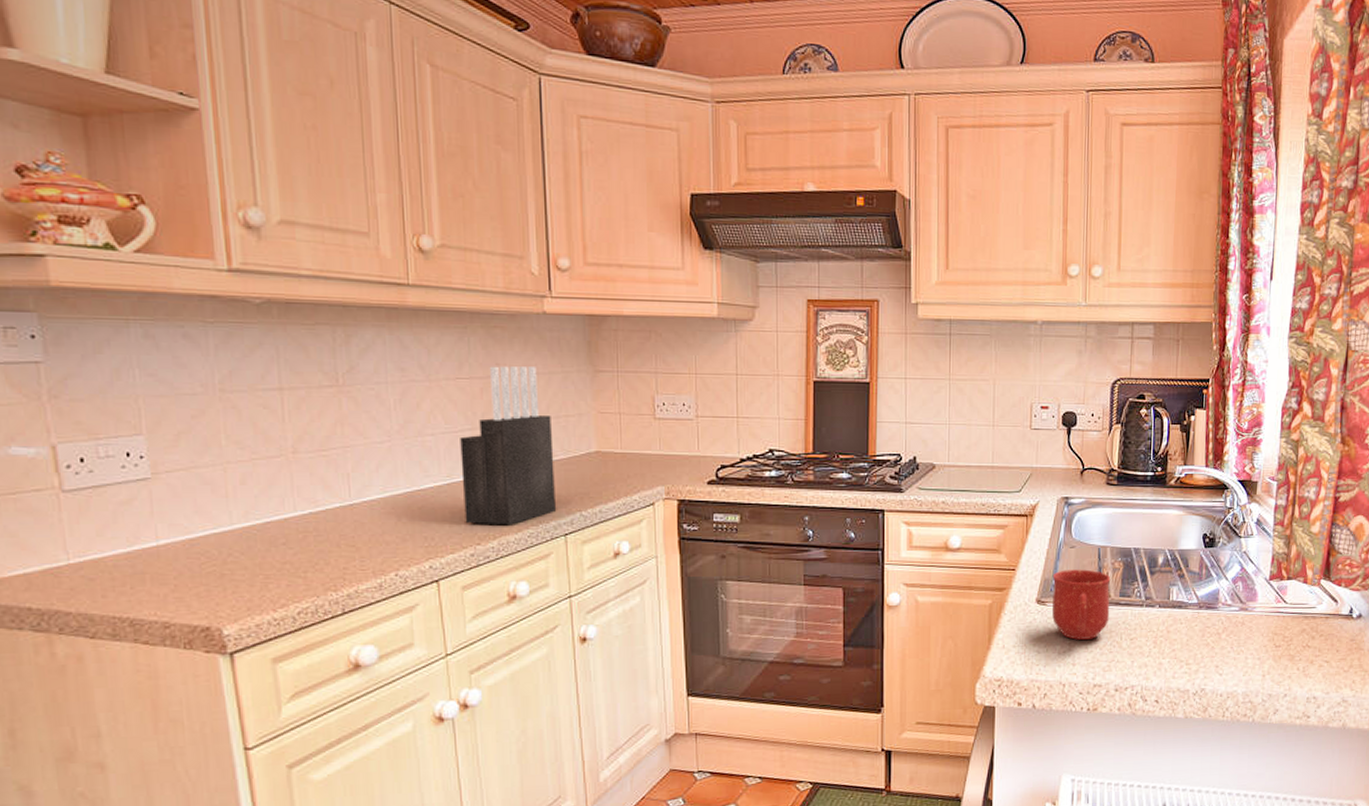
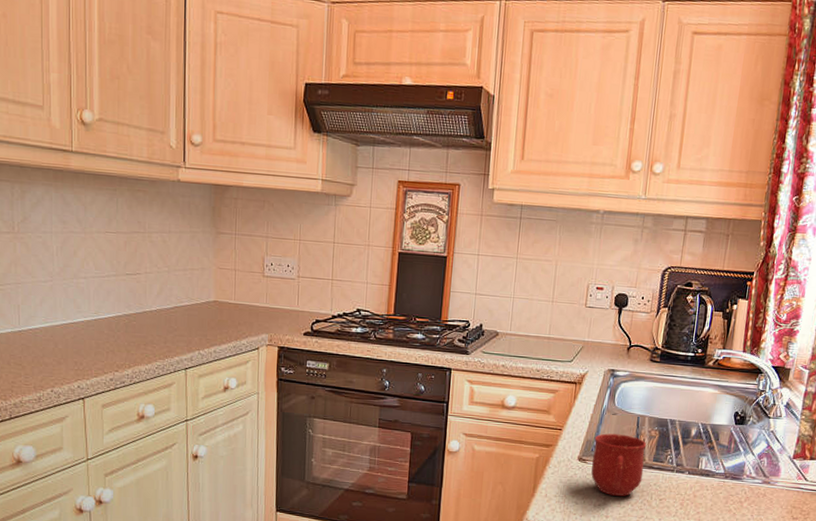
knife block: present [460,366,557,525] -> none [106,223,180,357]

